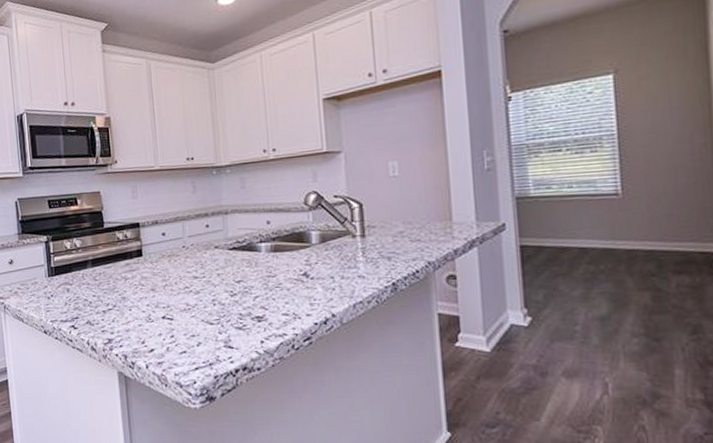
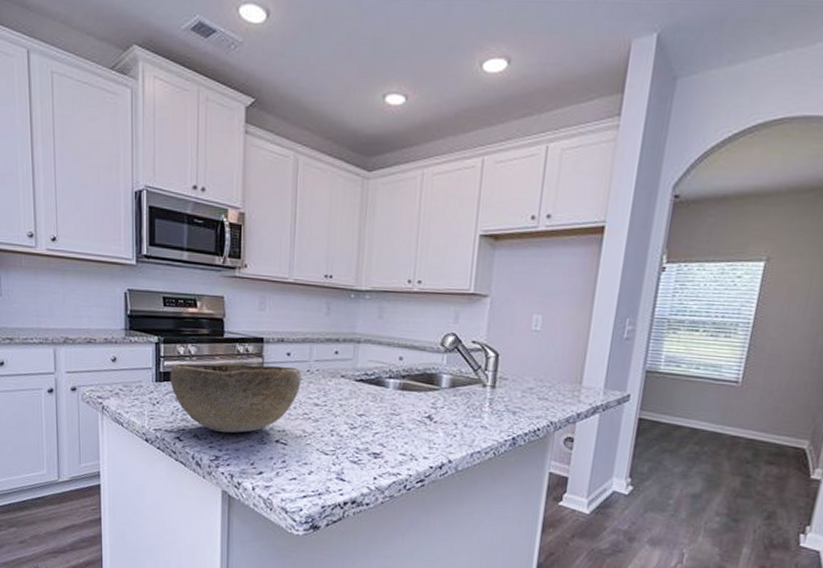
decorative bowl: none [60,245,179,316] -> present [170,363,302,433]

